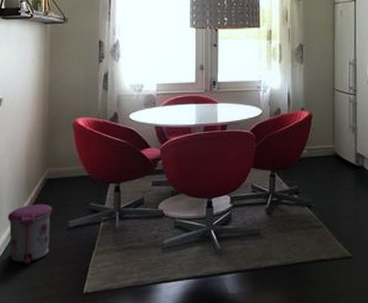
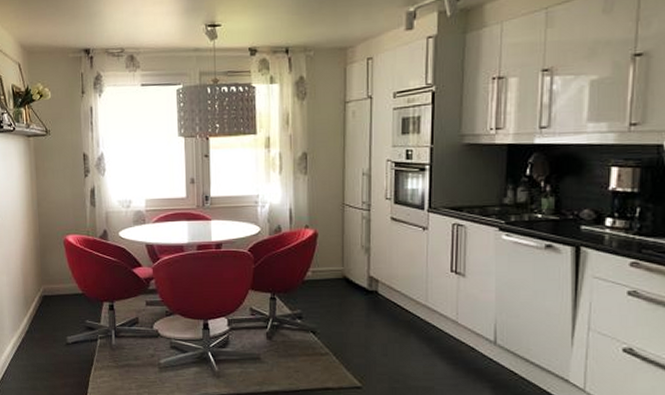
trash can: present [7,203,53,264] -> none [10,319,51,376]

